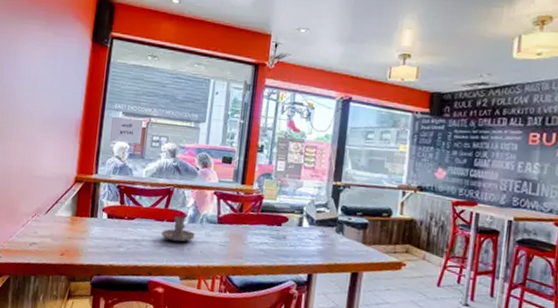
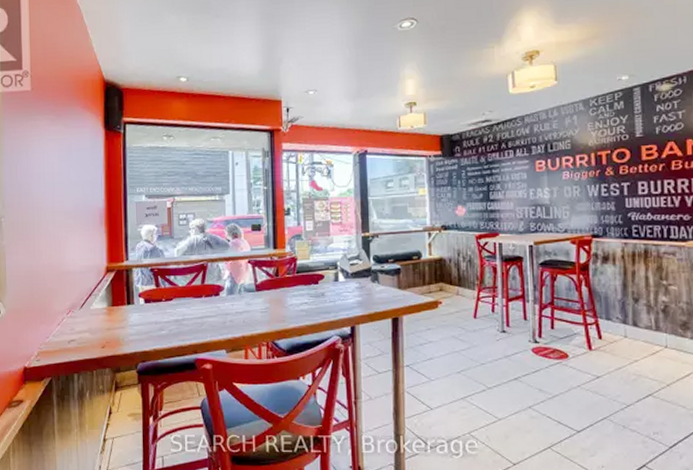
candle holder: present [161,216,195,242] -> none [201,289,235,316]

